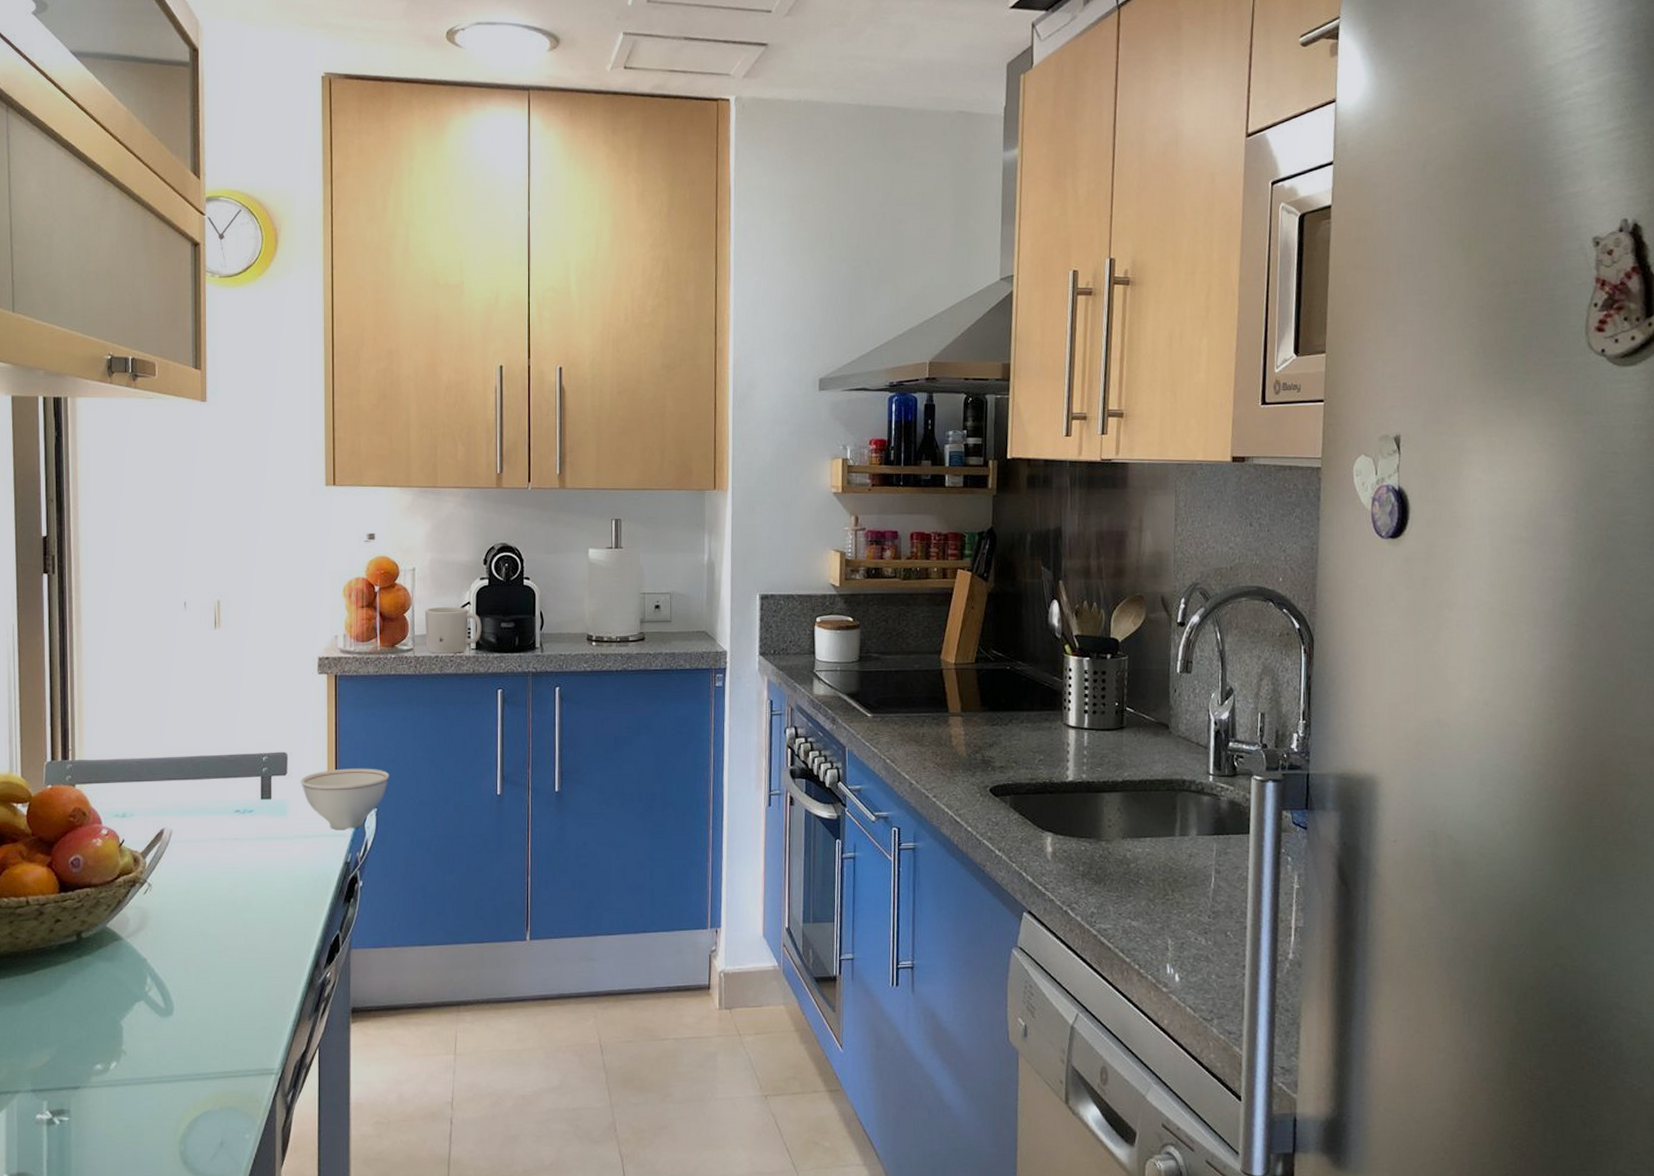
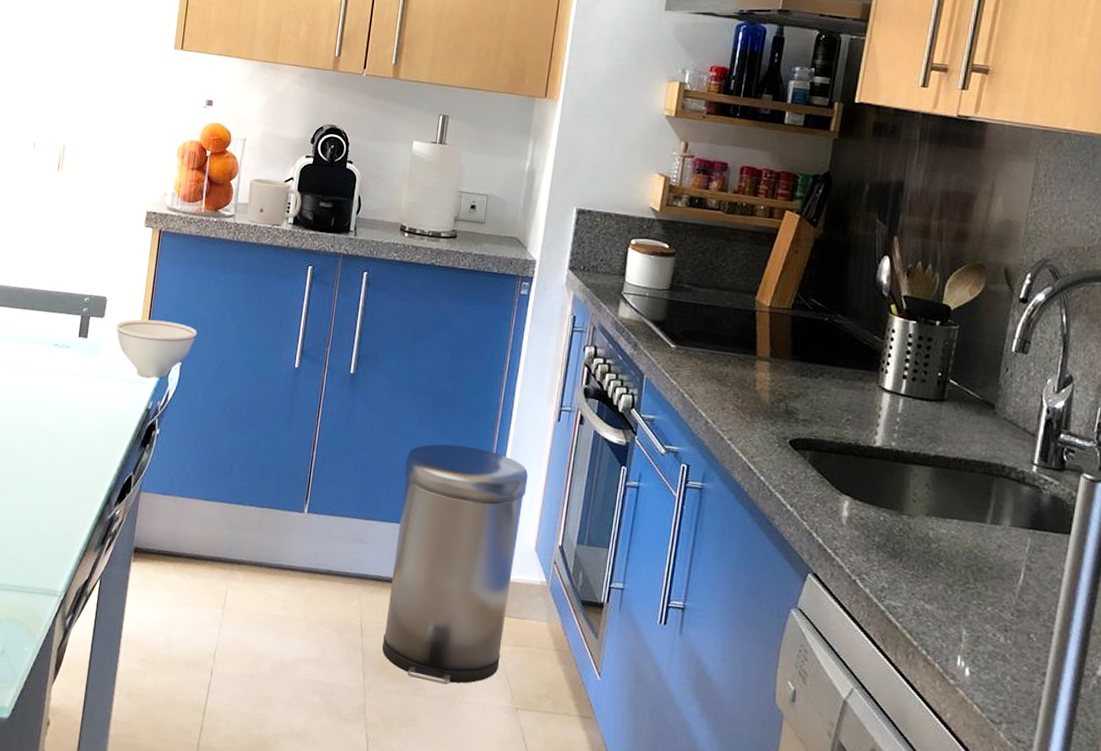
pedal bin: none [623,846,747,1087] -> present [382,444,528,685]

